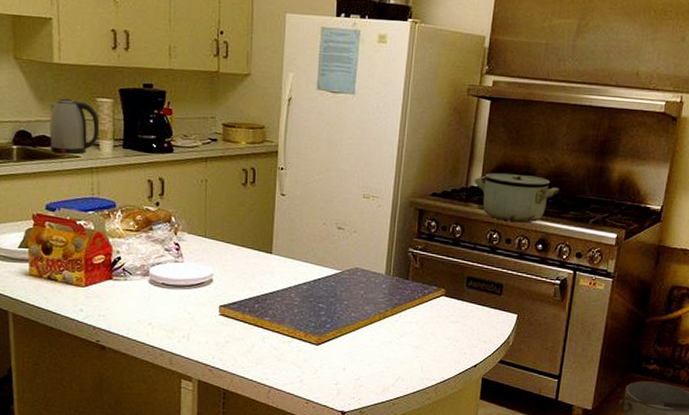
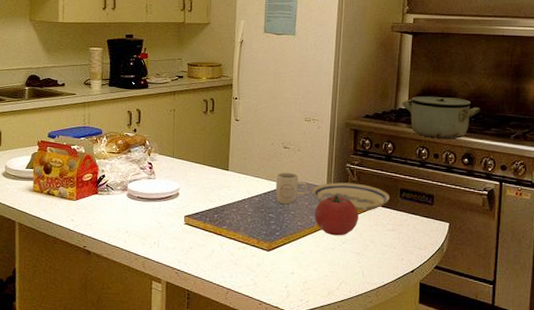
kettle: present [49,98,100,154] -> none [53,49,92,92]
mug: none [326,256,364,294] -> present [275,172,308,205]
plate: none [369,269,455,301] -> present [312,182,390,211]
tomato: none [370,283,420,329] -> present [314,195,358,236]

